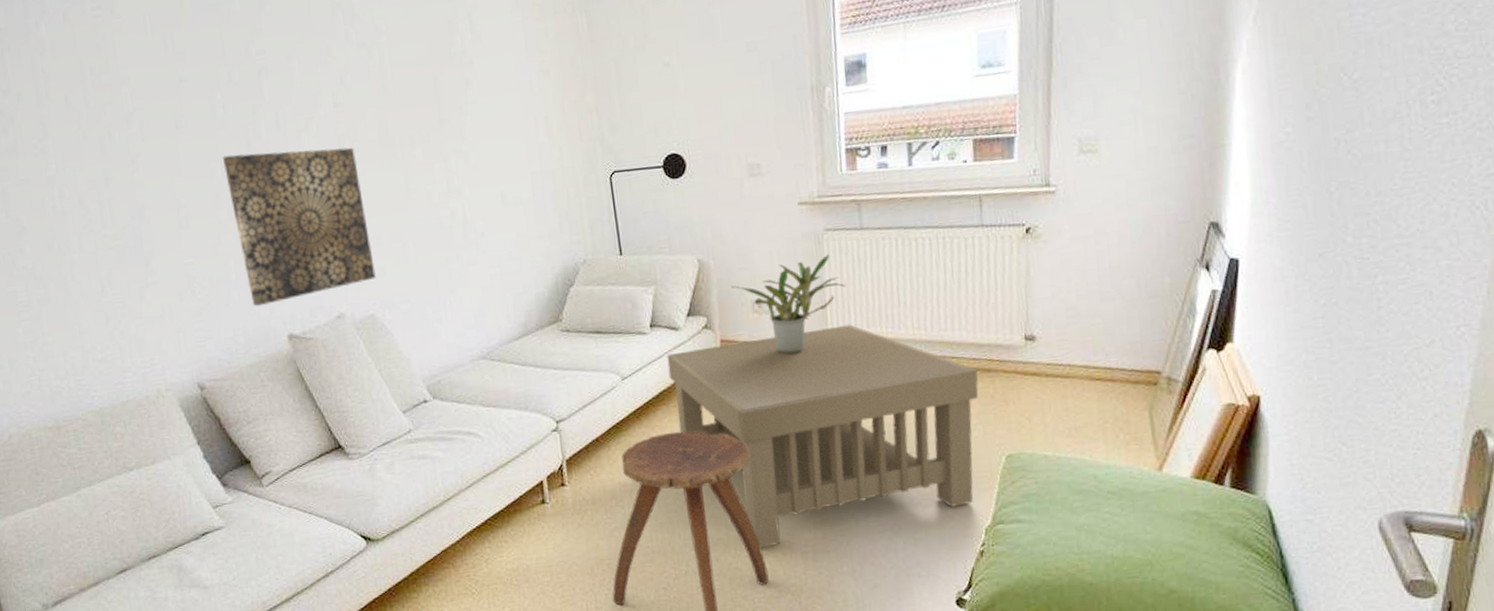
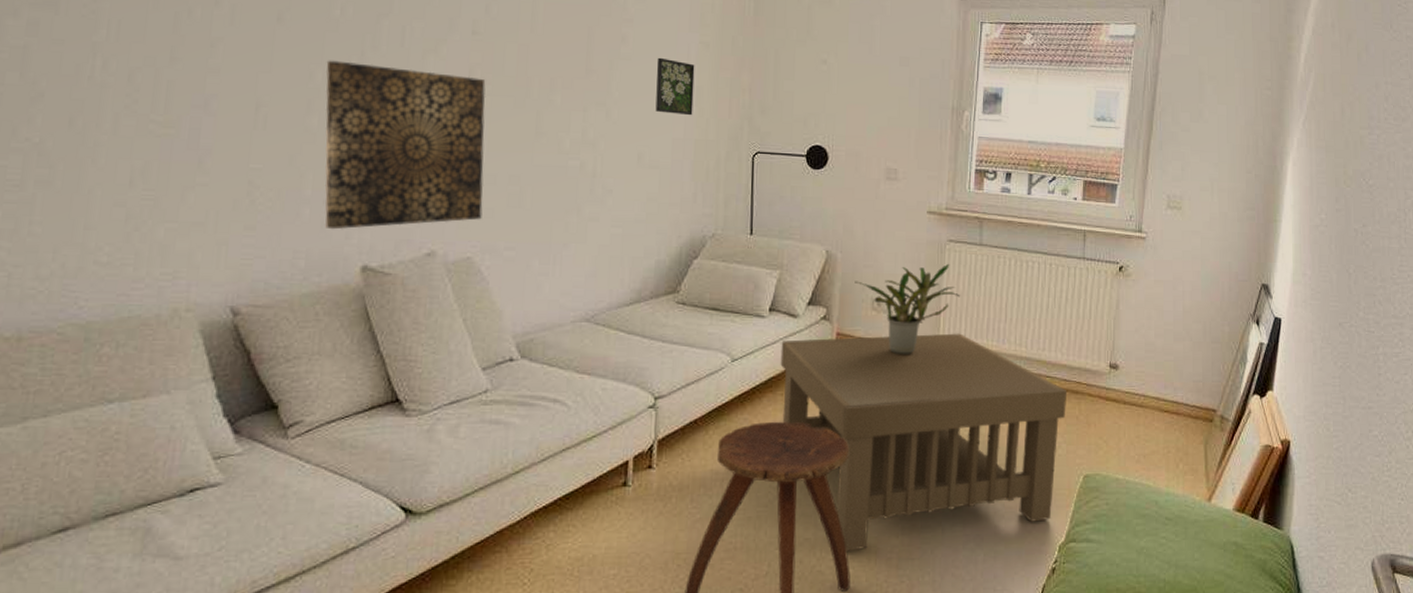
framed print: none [502,93,545,150] -> present [655,57,695,116]

